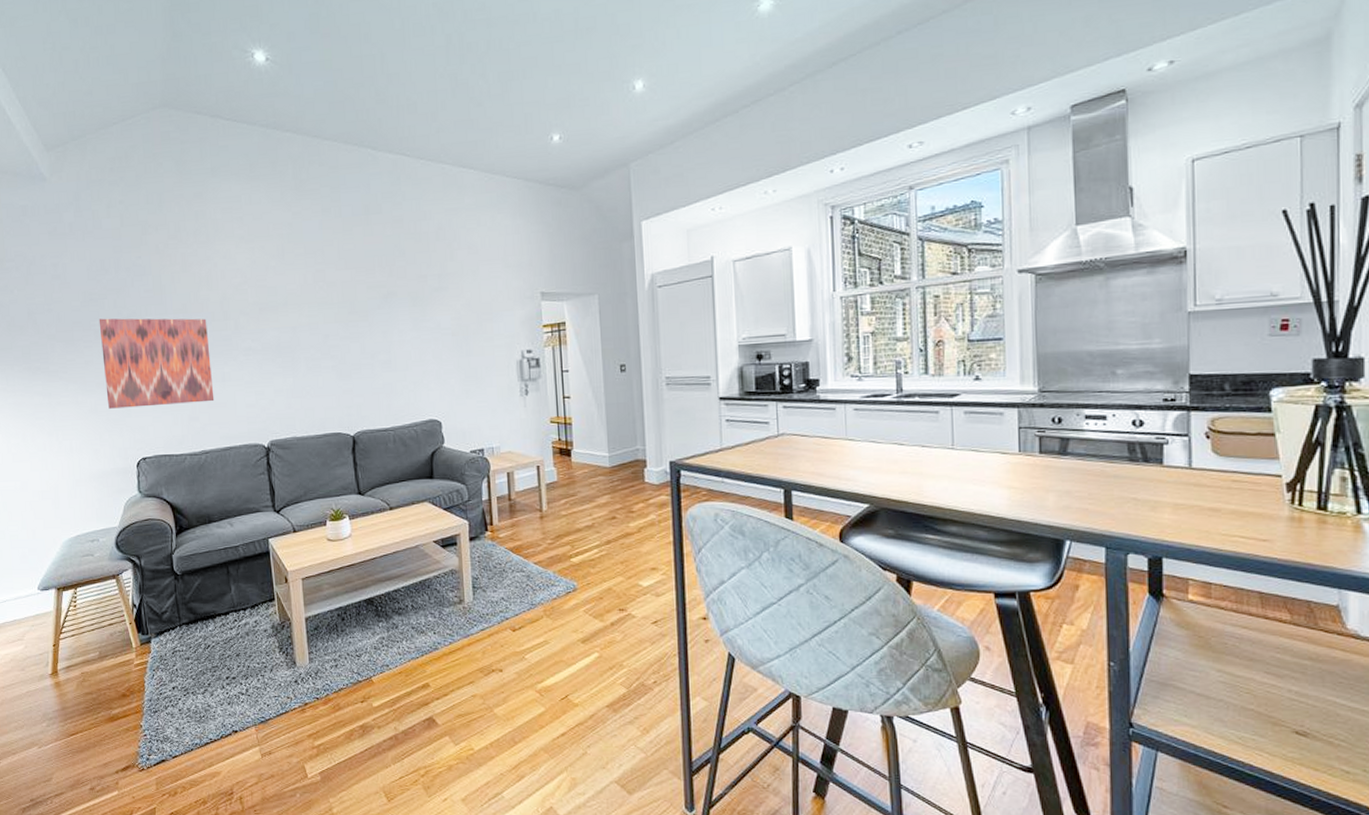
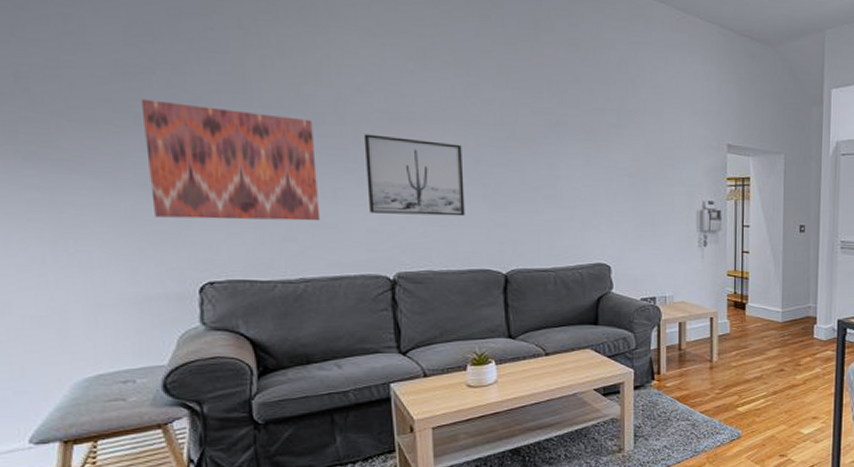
wall art: none [242,324,319,391] -> present [363,134,465,217]

